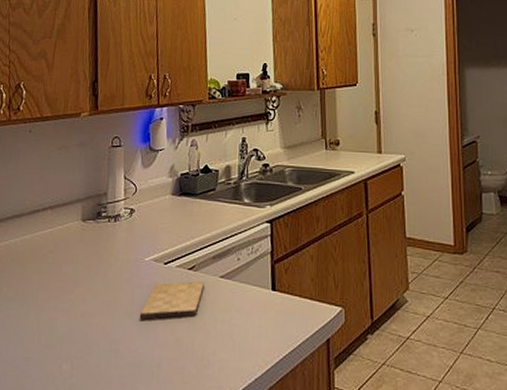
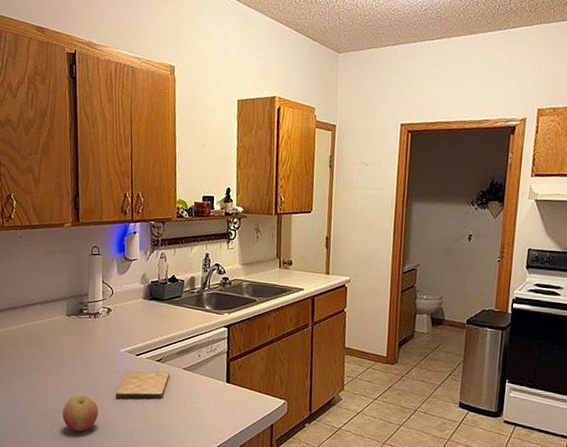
fruit: none [74,318,119,367] -> present [62,394,99,432]

